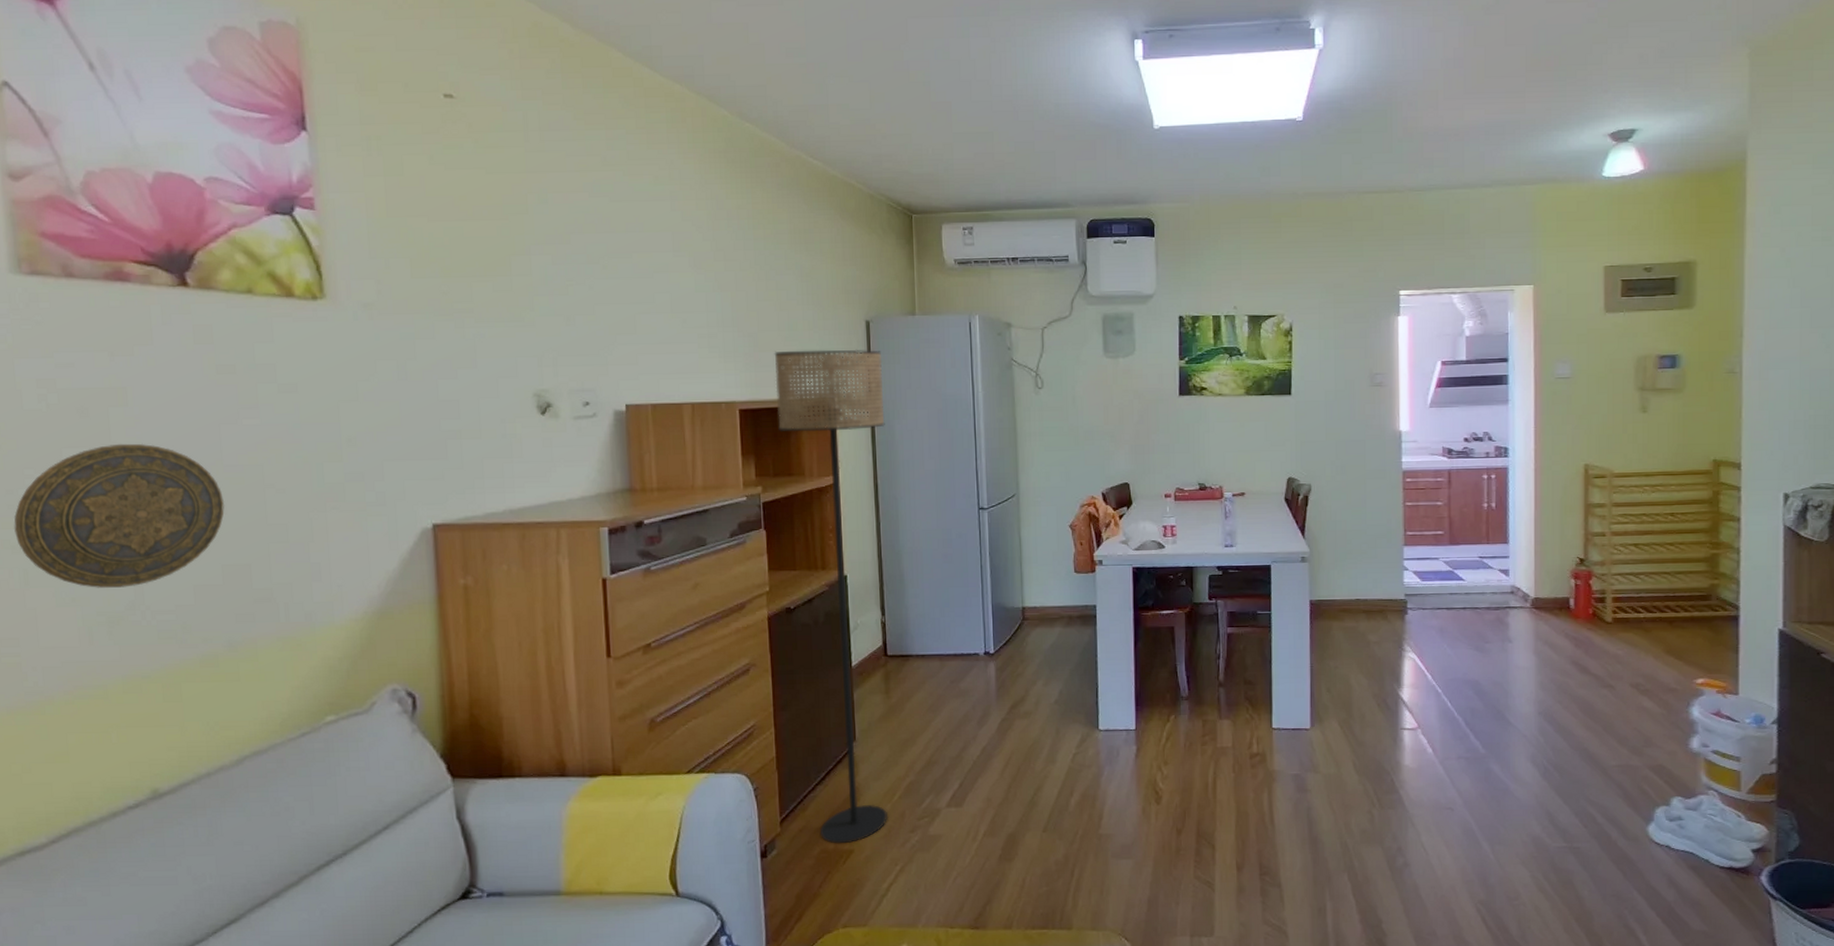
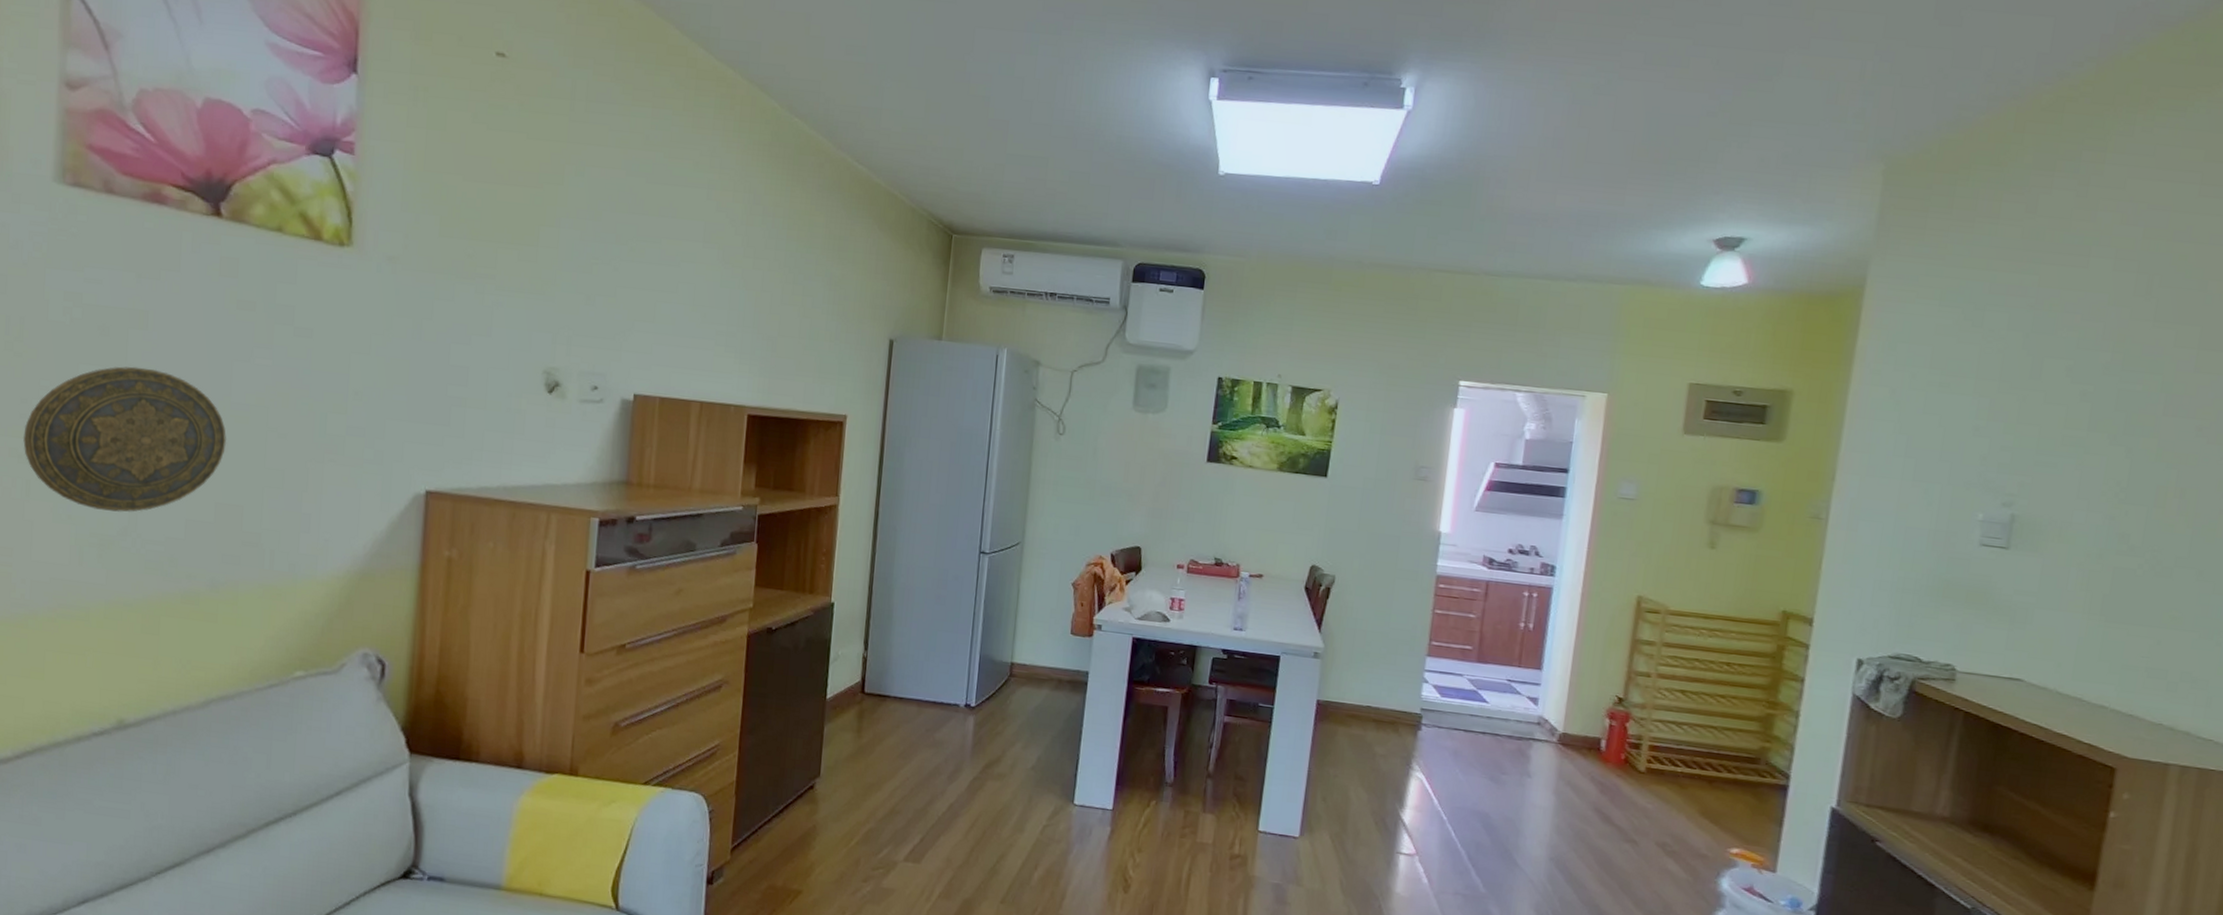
floor lamp: present [774,349,889,844] -> none [769,358,902,884]

